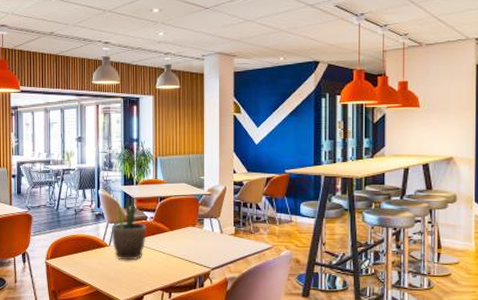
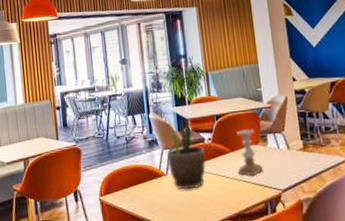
candle holder: none [174,211,198,254] -> present [236,128,264,177]

